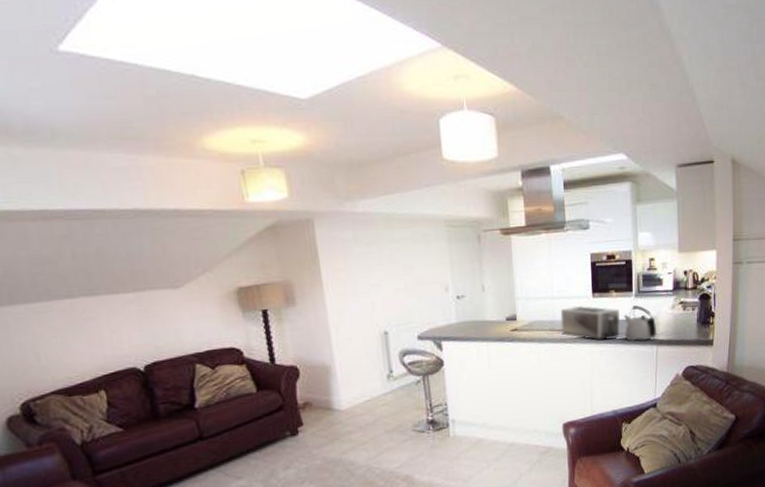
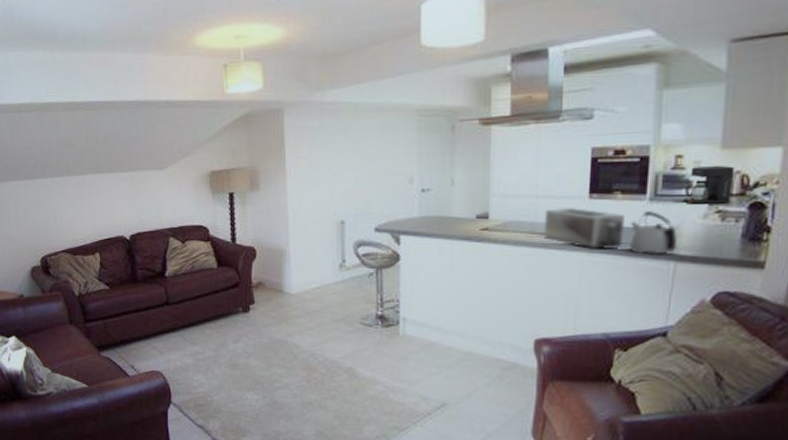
coffee maker: none [657,265,689,299] -> present [683,165,735,206]

